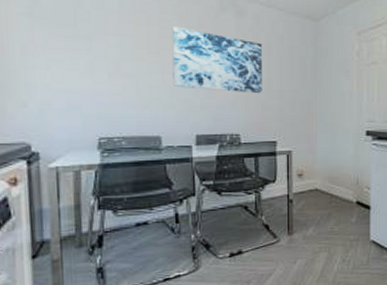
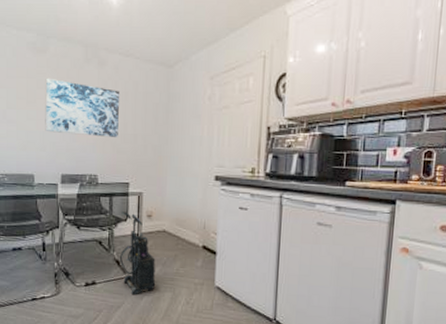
vacuum cleaner: none [268,171,308,260] -> present [119,210,155,295]

